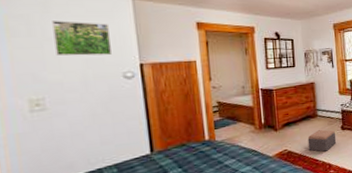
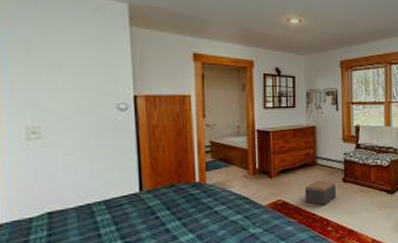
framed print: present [52,21,113,56] -> none [52,46,108,84]

